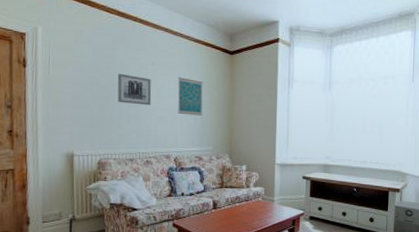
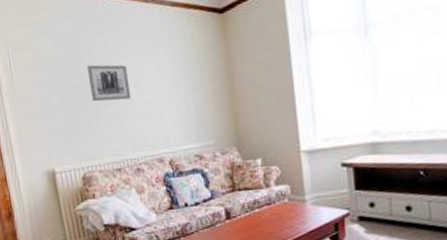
wall art: present [177,77,203,116] -> none [158,56,196,104]

